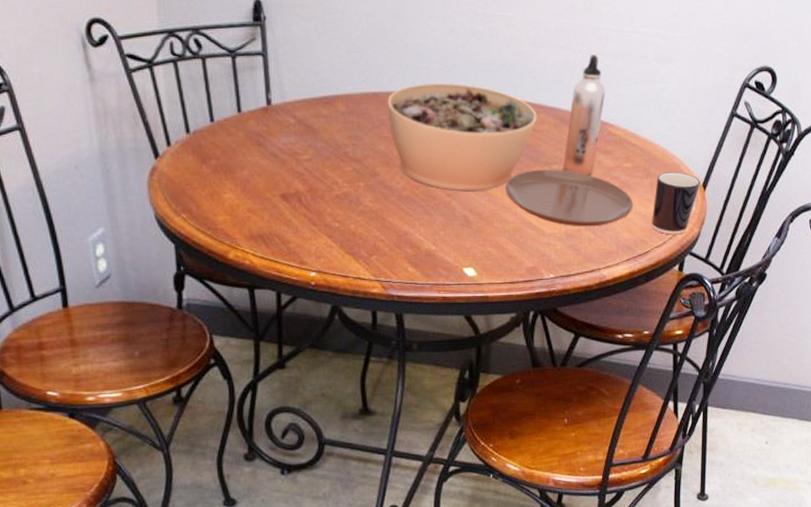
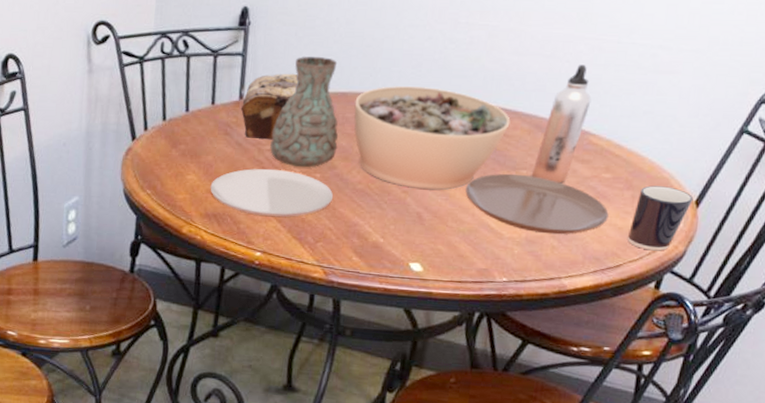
plate: none [251,181,381,233] -> present [210,169,334,218]
bread loaf: none [270,73,327,148] -> present [240,73,299,139]
decorative vase: none [308,55,377,177] -> present [270,57,338,168]

